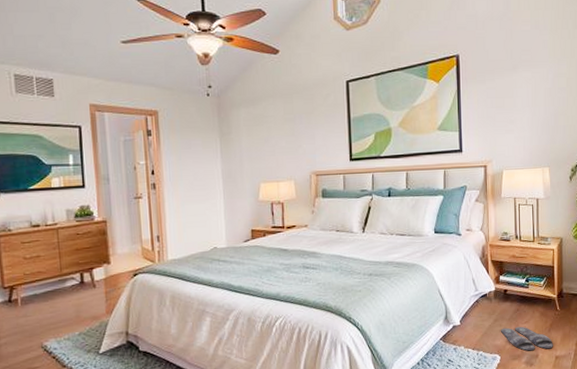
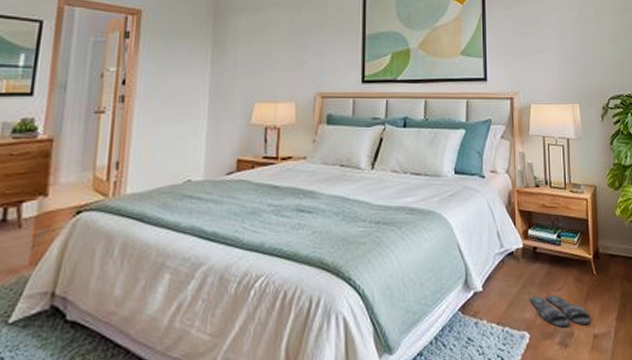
candle: none [489,209,507,243] -> present [516,148,536,188]

